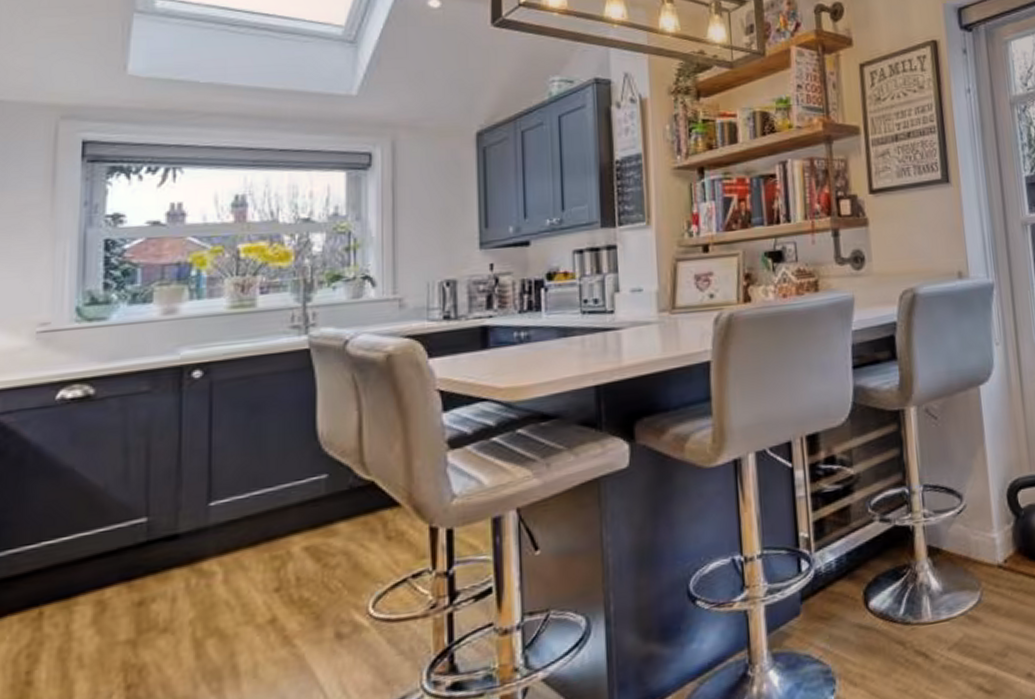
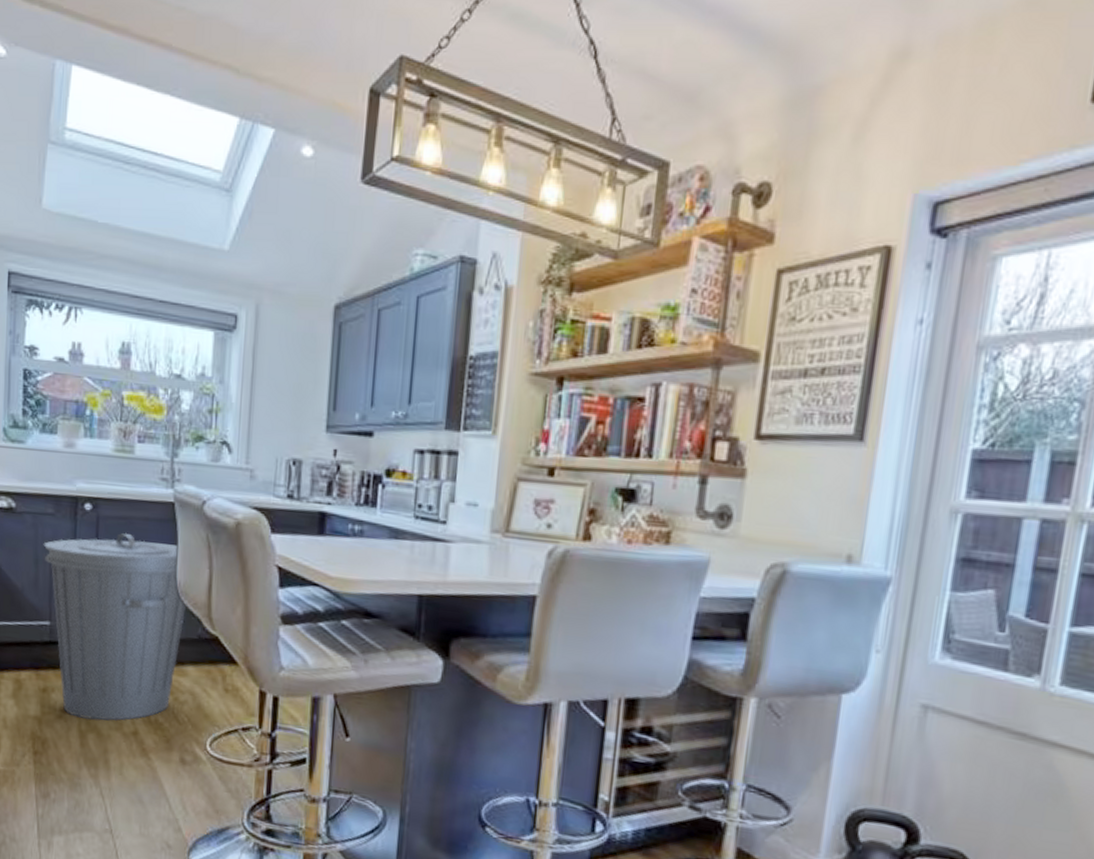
trash can: none [135,392,331,625] -> present [43,532,186,721]

